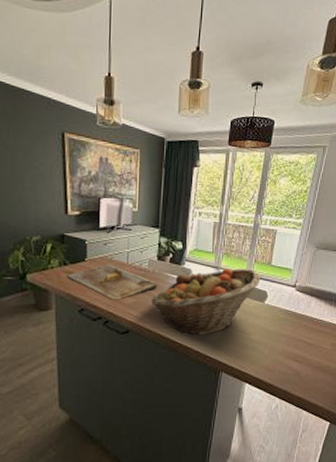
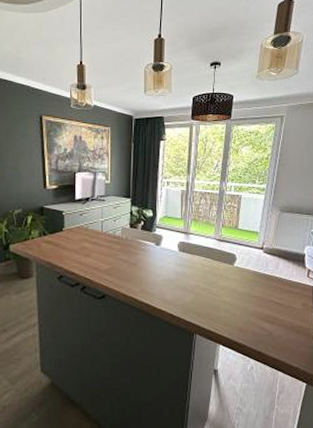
cutting board: present [67,263,157,301] -> none [46,232,130,268]
fruit basket: present [151,268,260,335] -> none [125,233,228,299]

